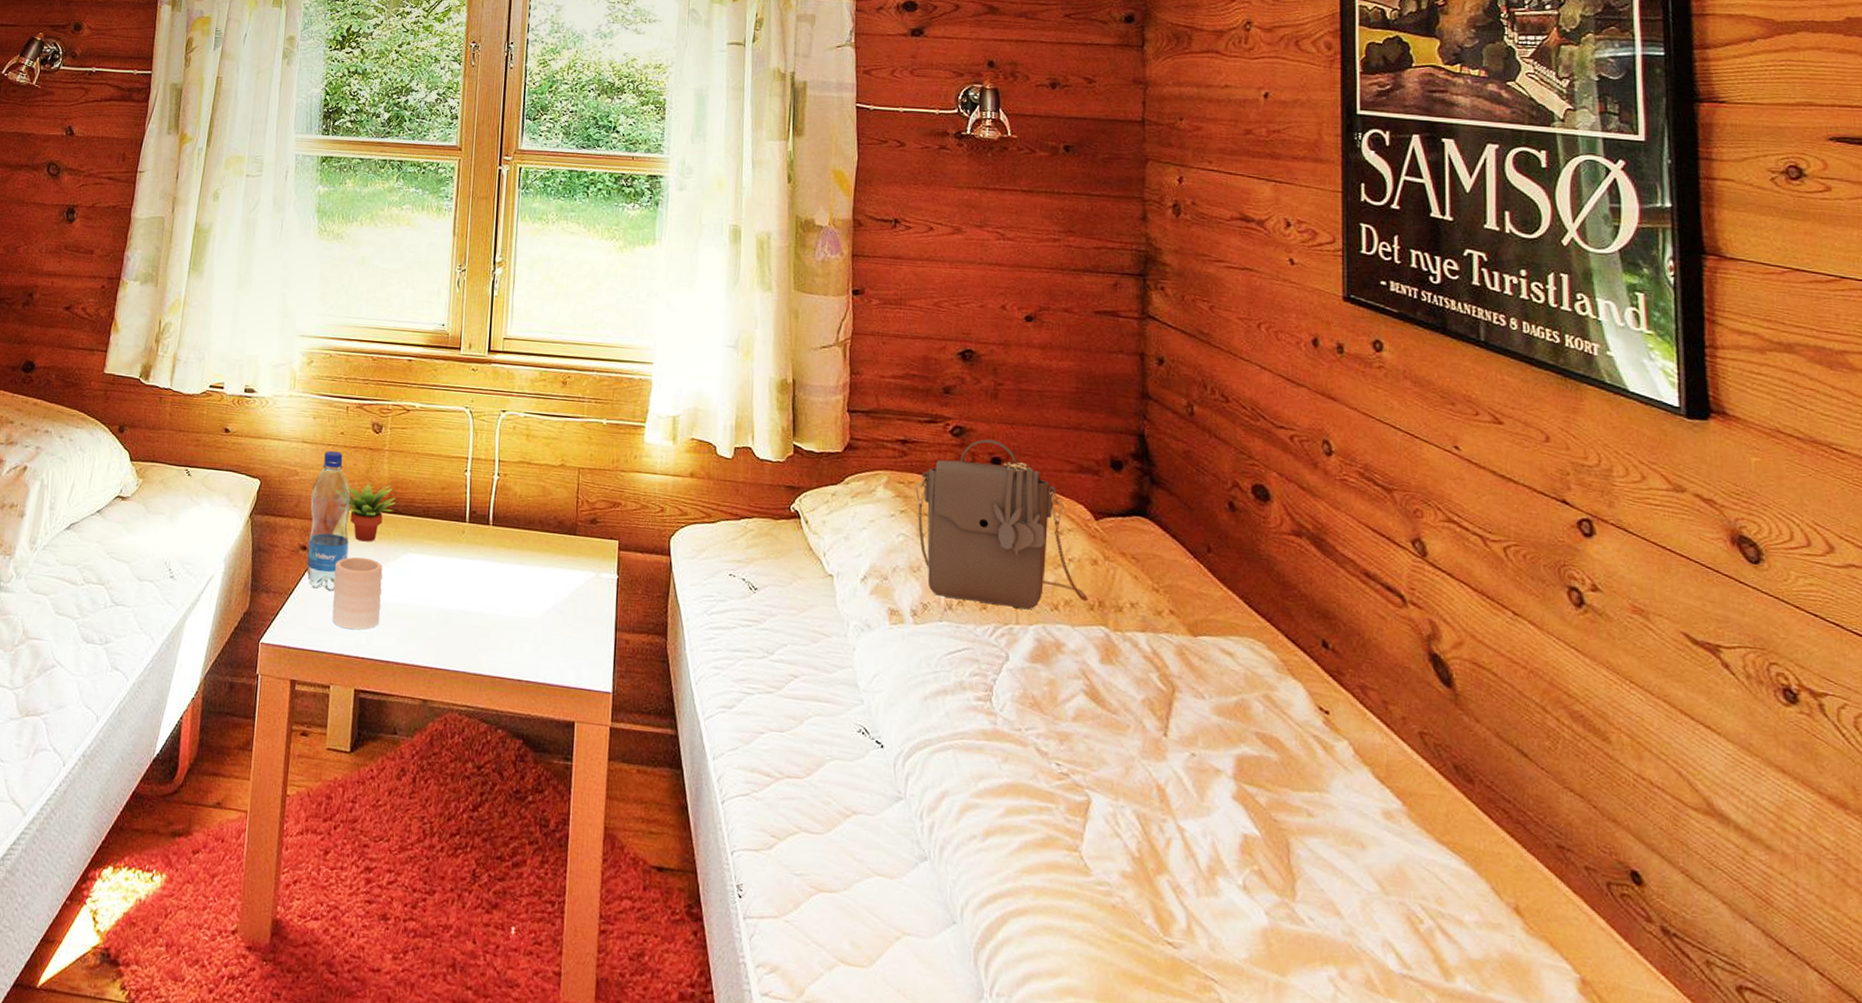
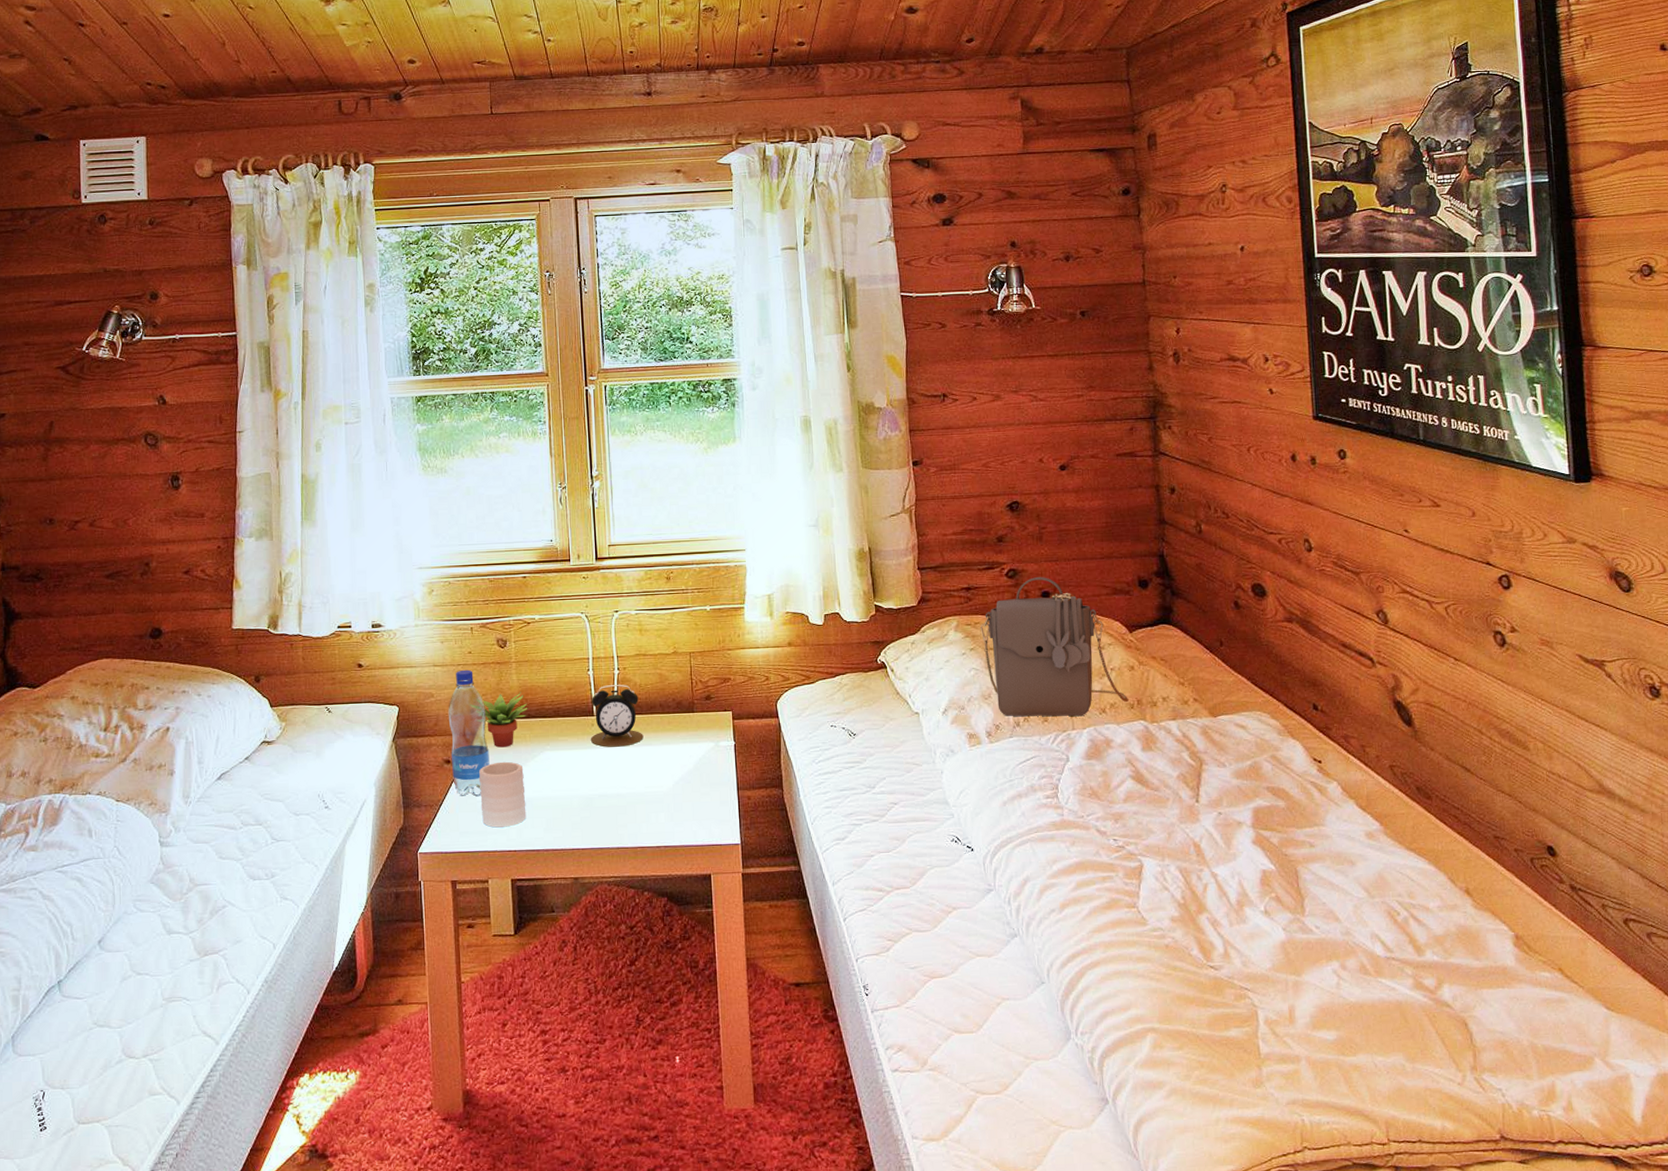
alarm clock: none [460,490,518,562] -> present [591,684,644,747]

